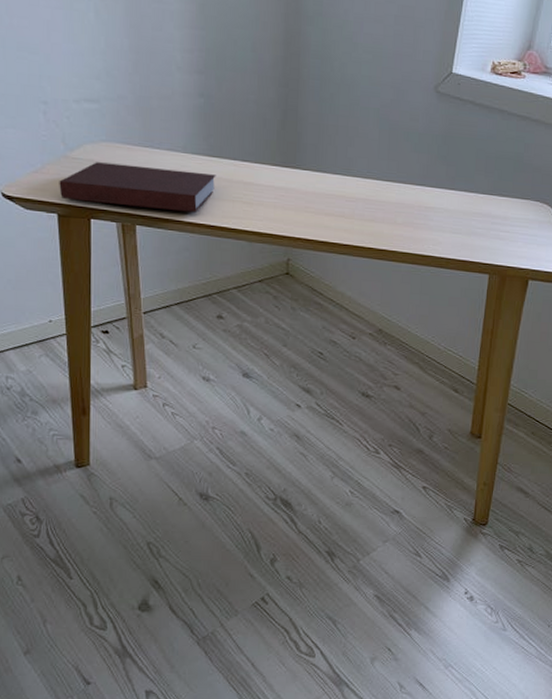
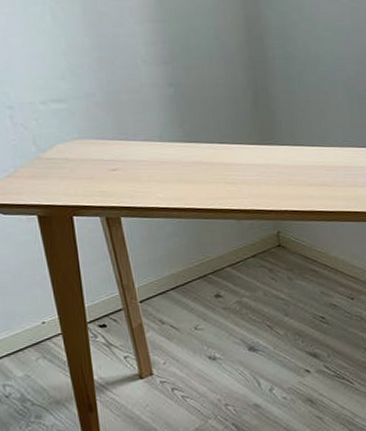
notebook: present [59,162,216,213] -> none [35,159,196,200]

